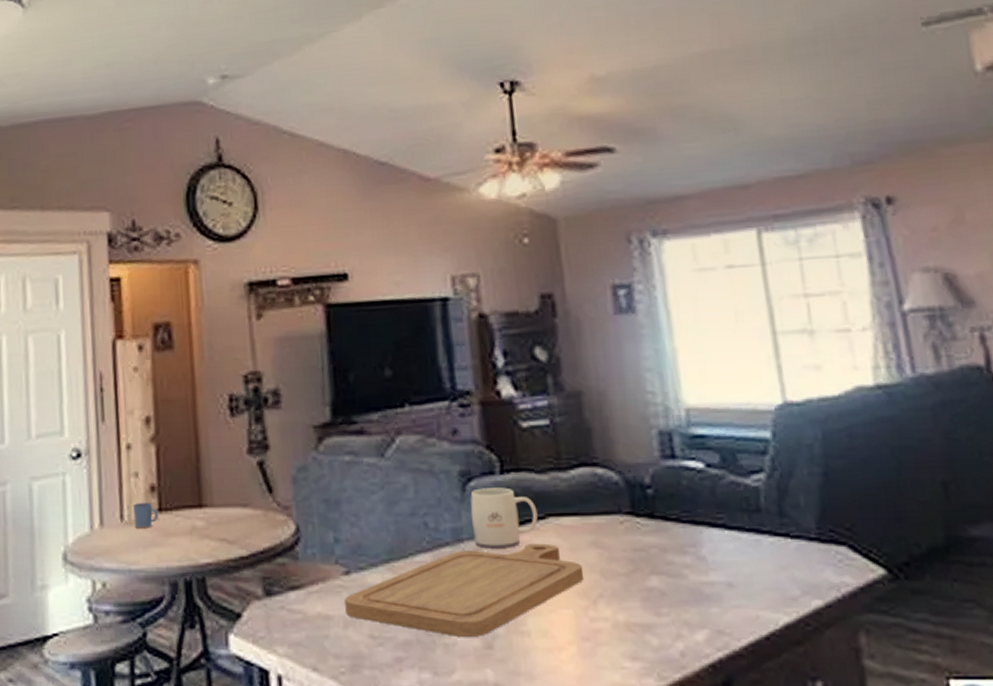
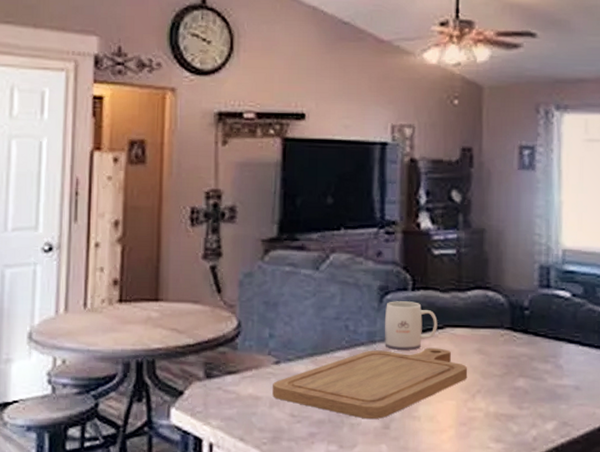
mug: present [133,502,159,529] -> none [96,293,119,316]

